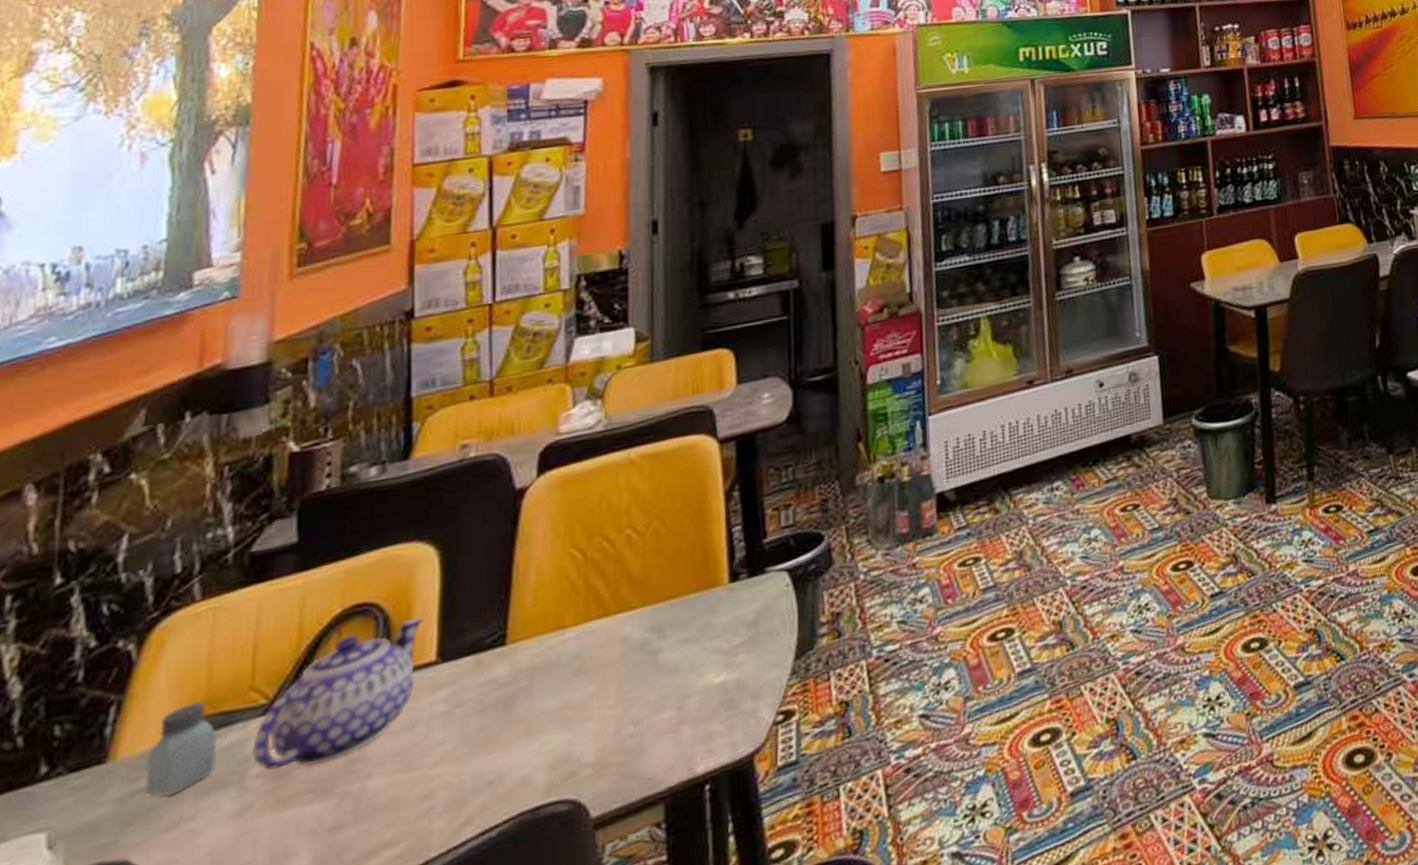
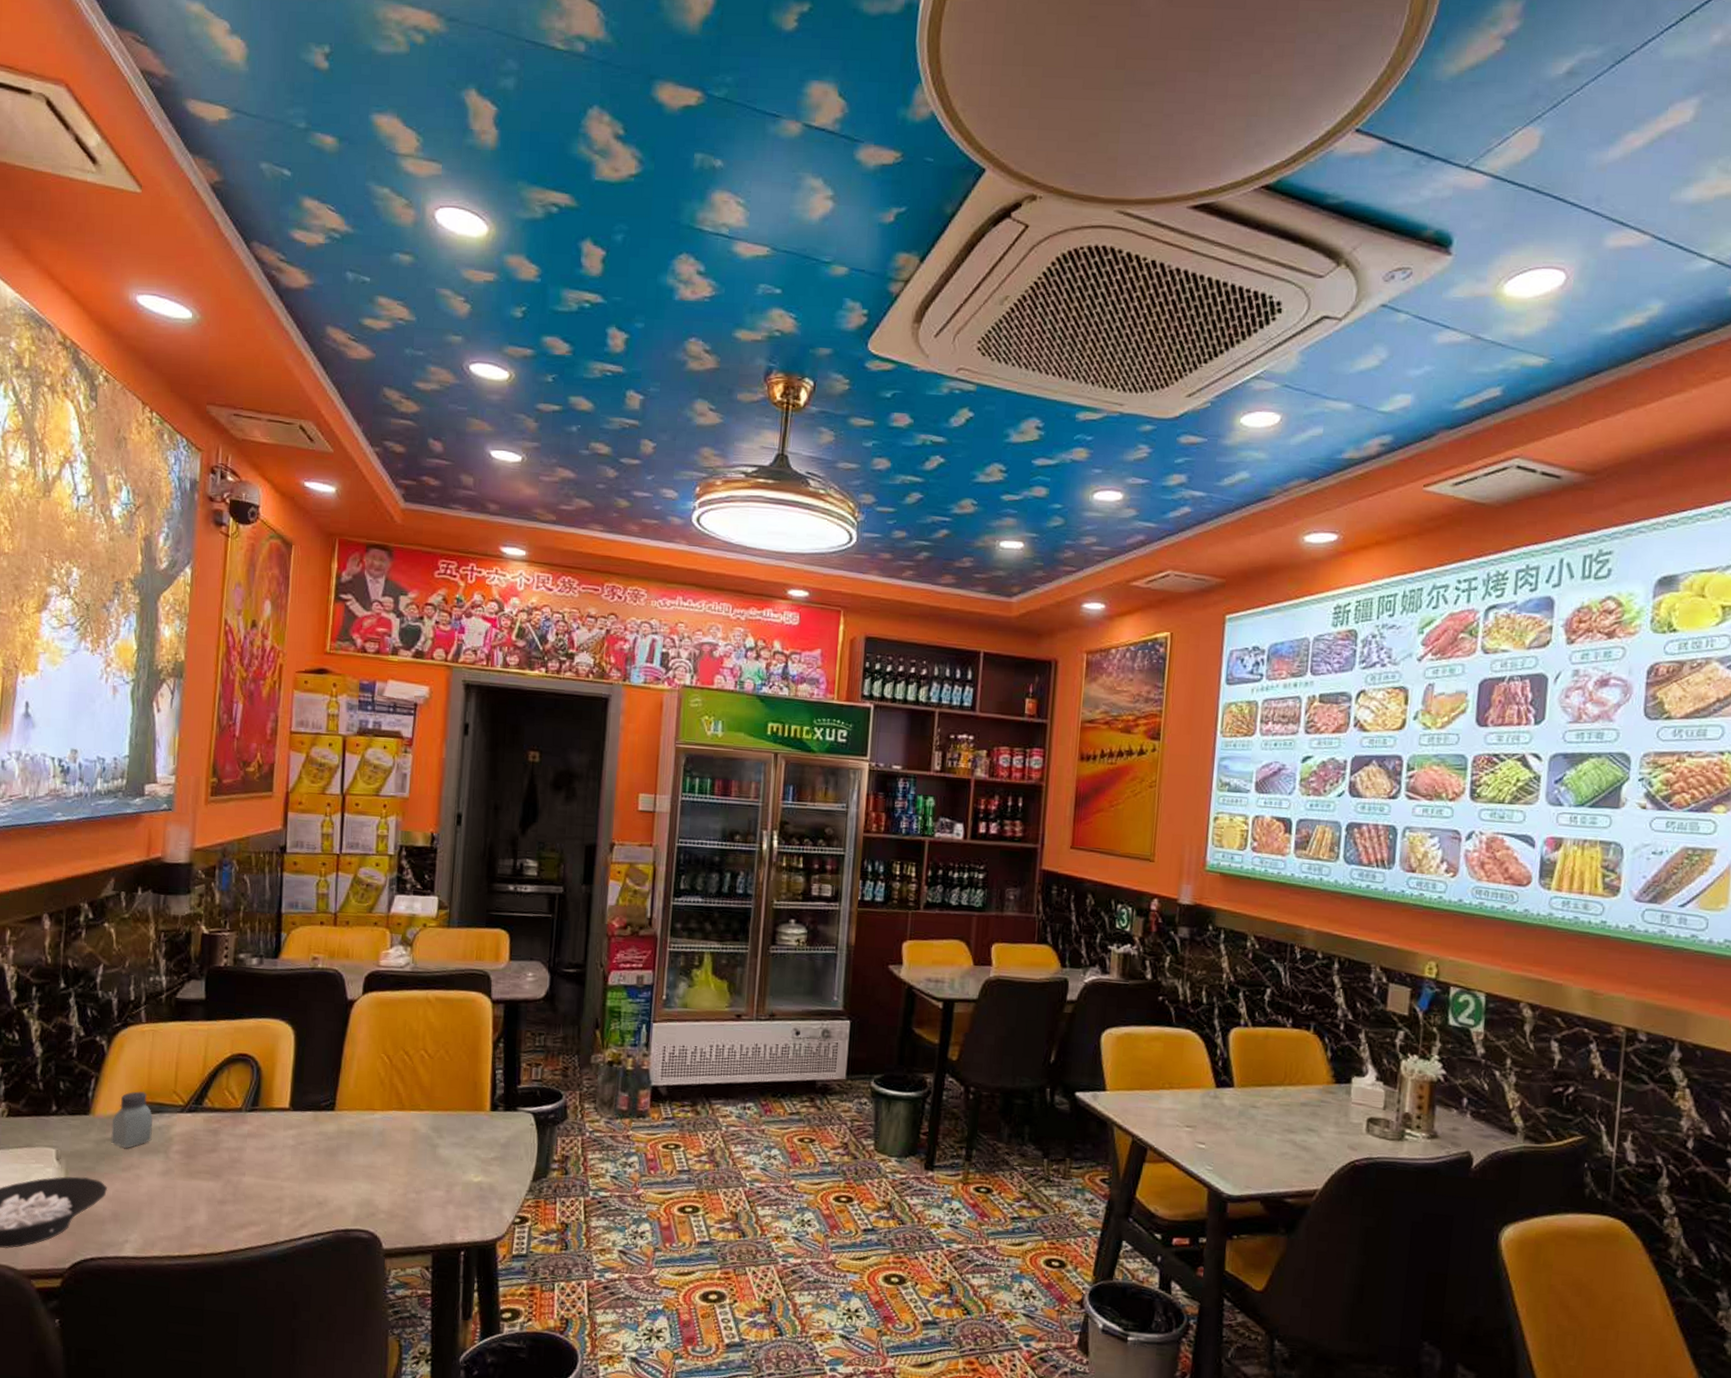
teapot: present [252,617,424,771] -> none [174,1073,282,1157]

